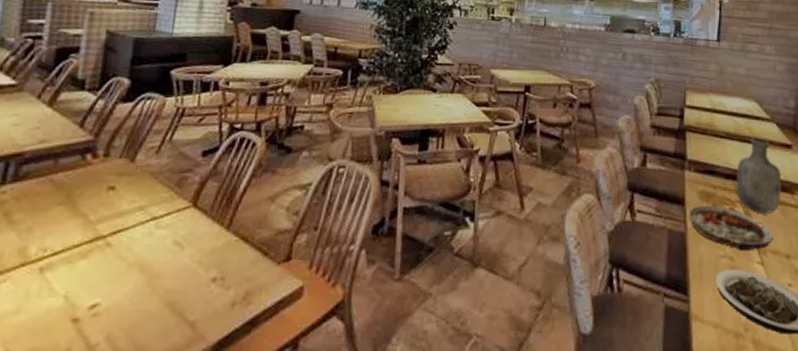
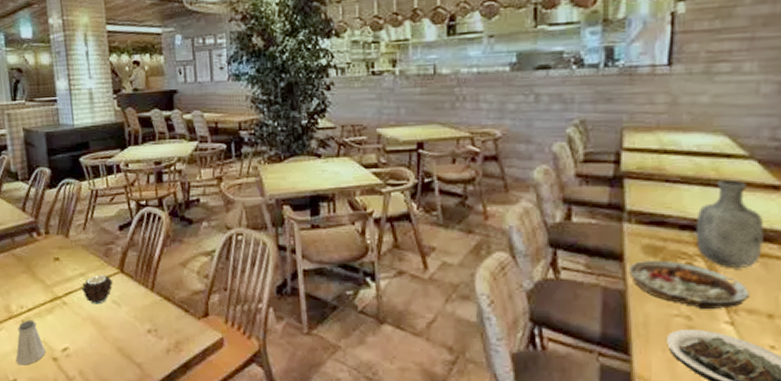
saltshaker: none [15,267,65,331] -> present [15,320,46,365]
candle: none [135,209,181,246] -> present [81,275,113,305]

